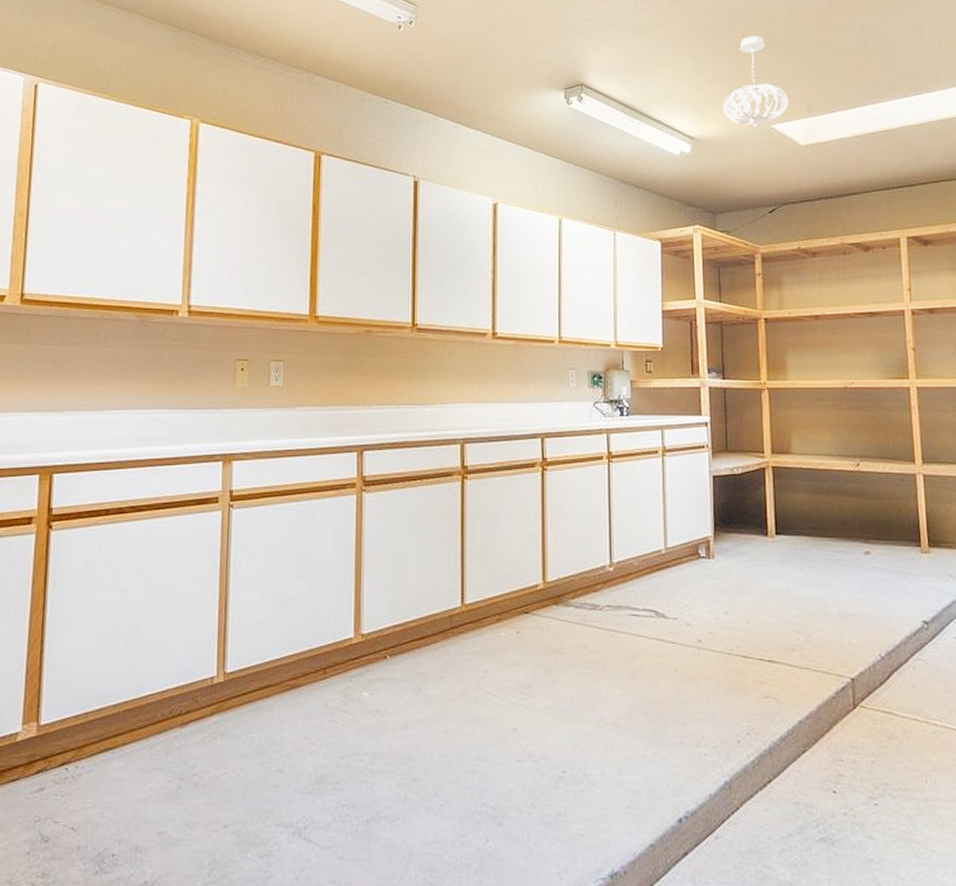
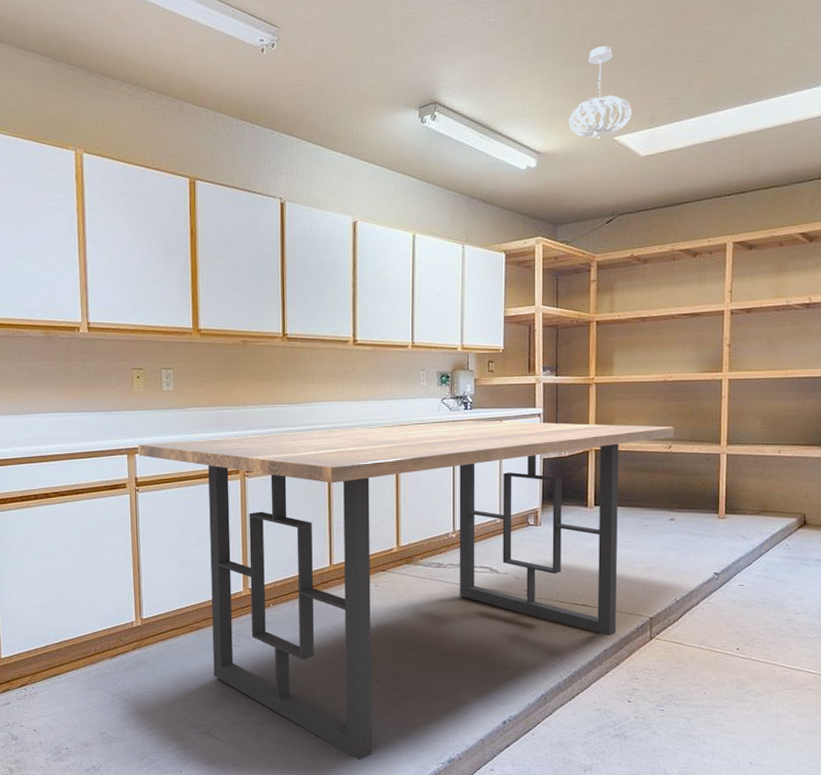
dining table: none [236,428,862,874] -> present [138,420,675,760]

